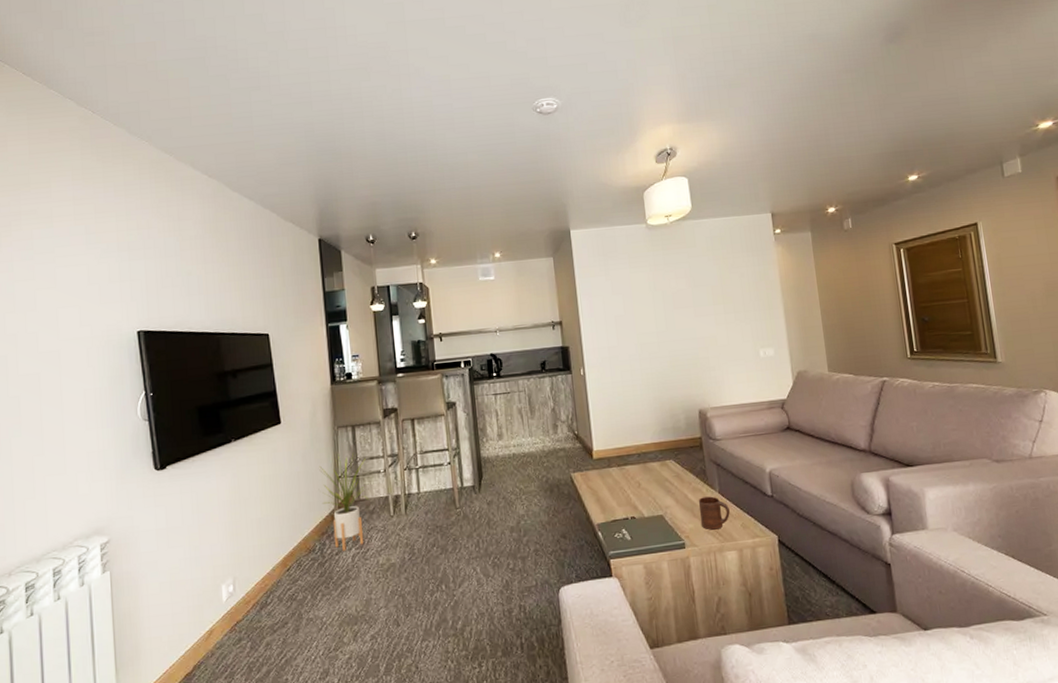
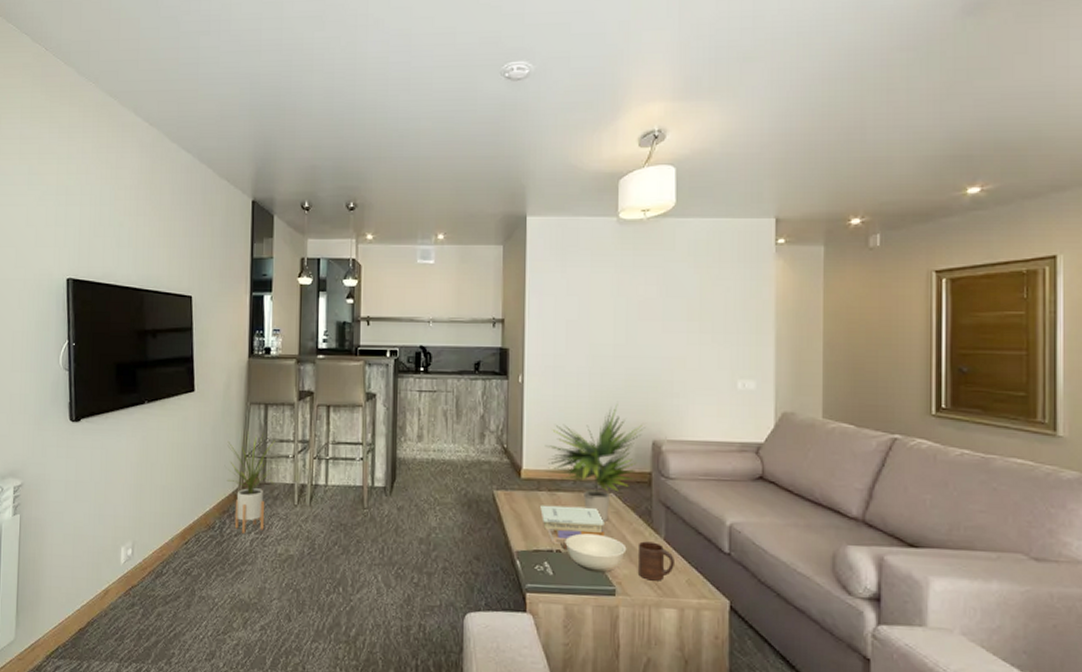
plant: none [610,382,691,487] -> present [544,404,645,523]
books: none [613,474,670,516] -> present [540,505,604,550]
bowl: none [637,497,690,532] -> present [565,533,627,573]

